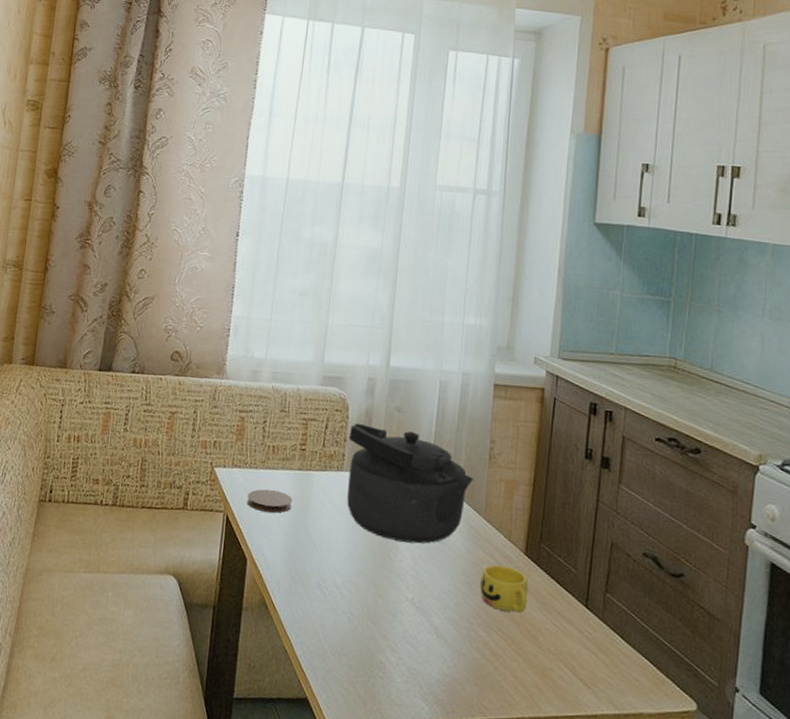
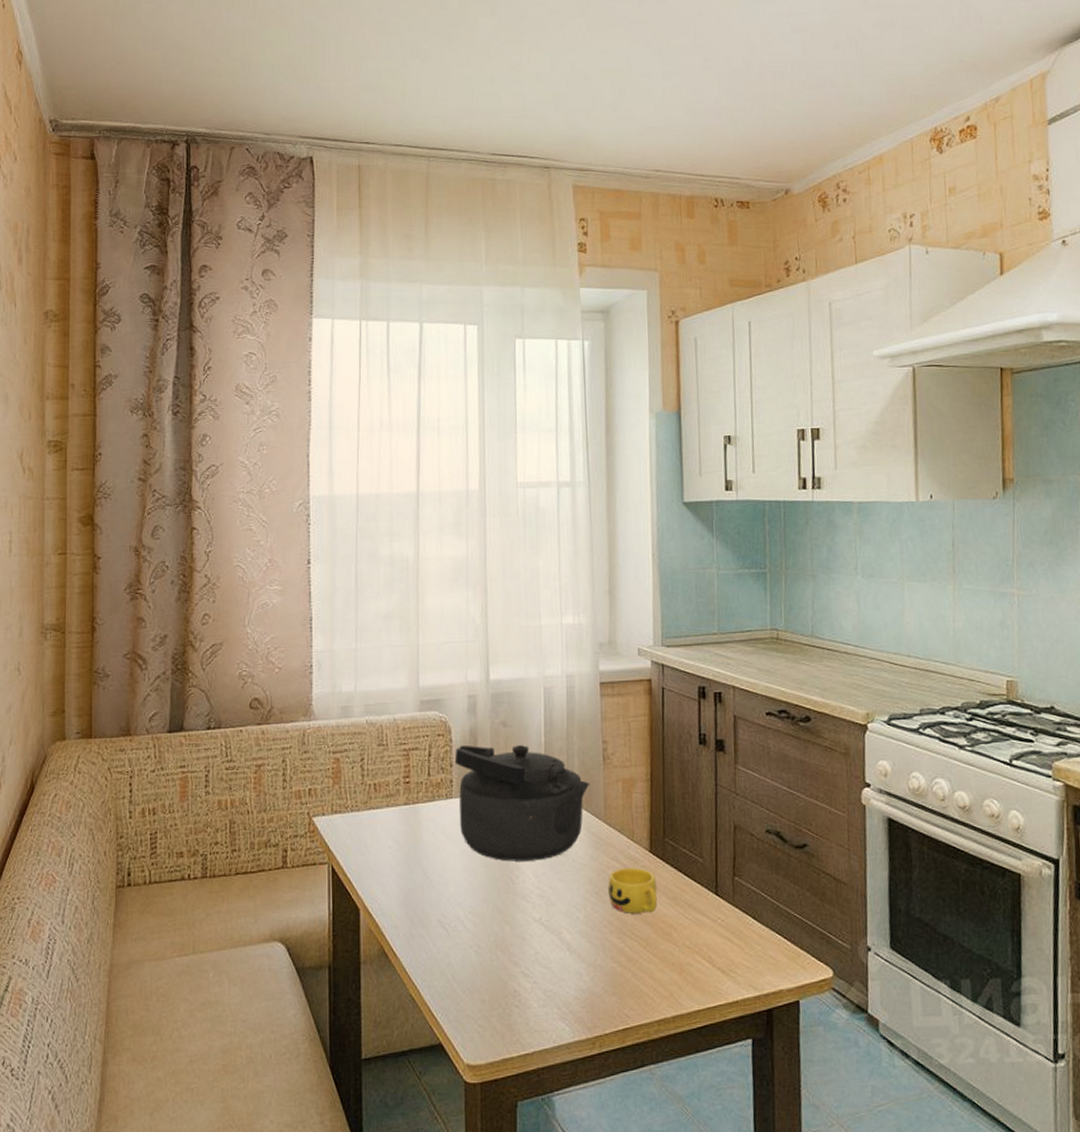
coaster: present [247,489,293,513] -> none [352,831,402,856]

